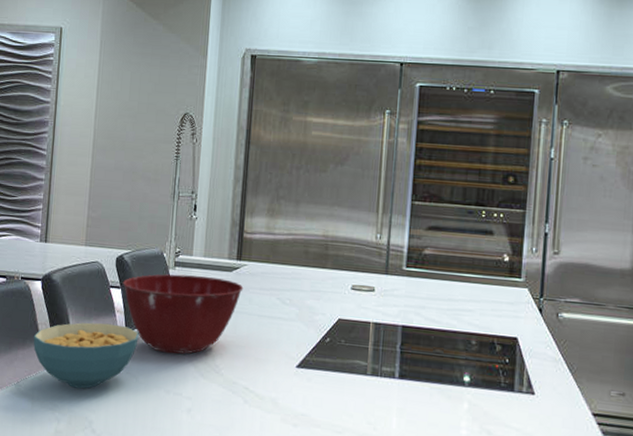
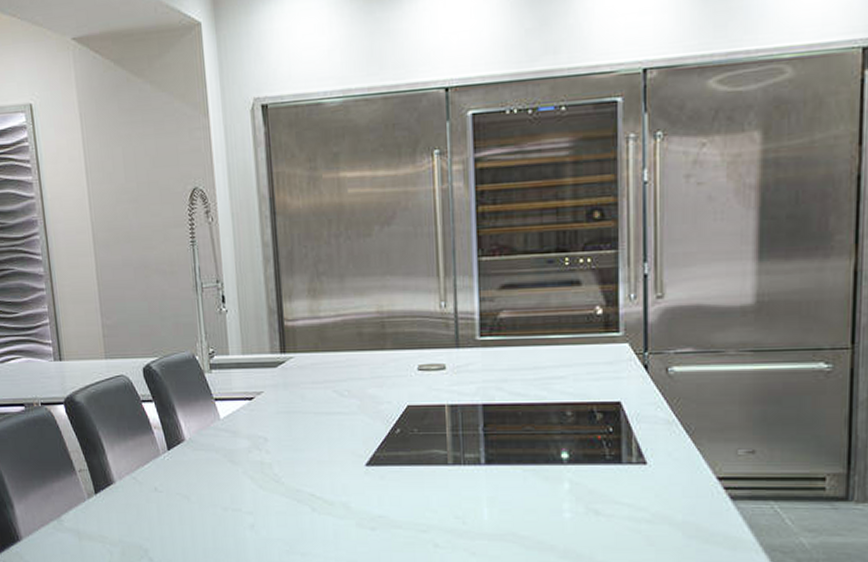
cereal bowl: present [33,322,139,389] -> none [66,442,183,517]
mixing bowl: present [123,274,244,354] -> none [155,376,293,467]

